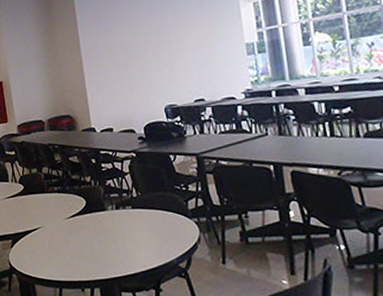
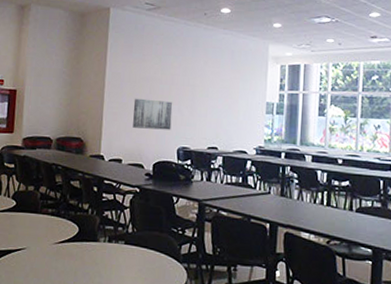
wall art: none [112,63,155,96] -> present [133,98,173,130]

